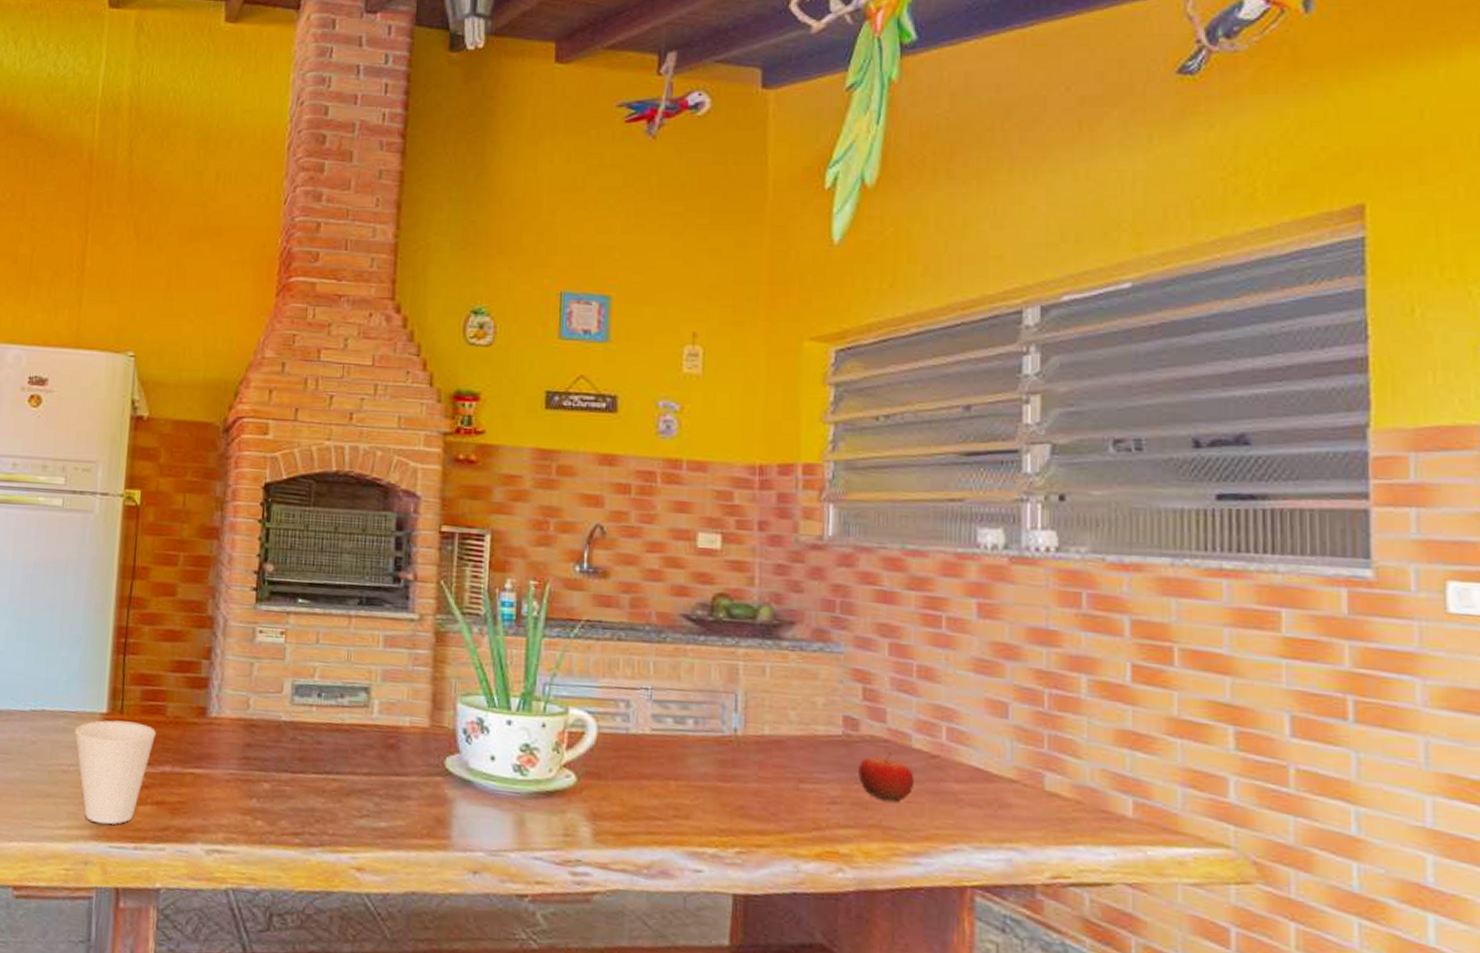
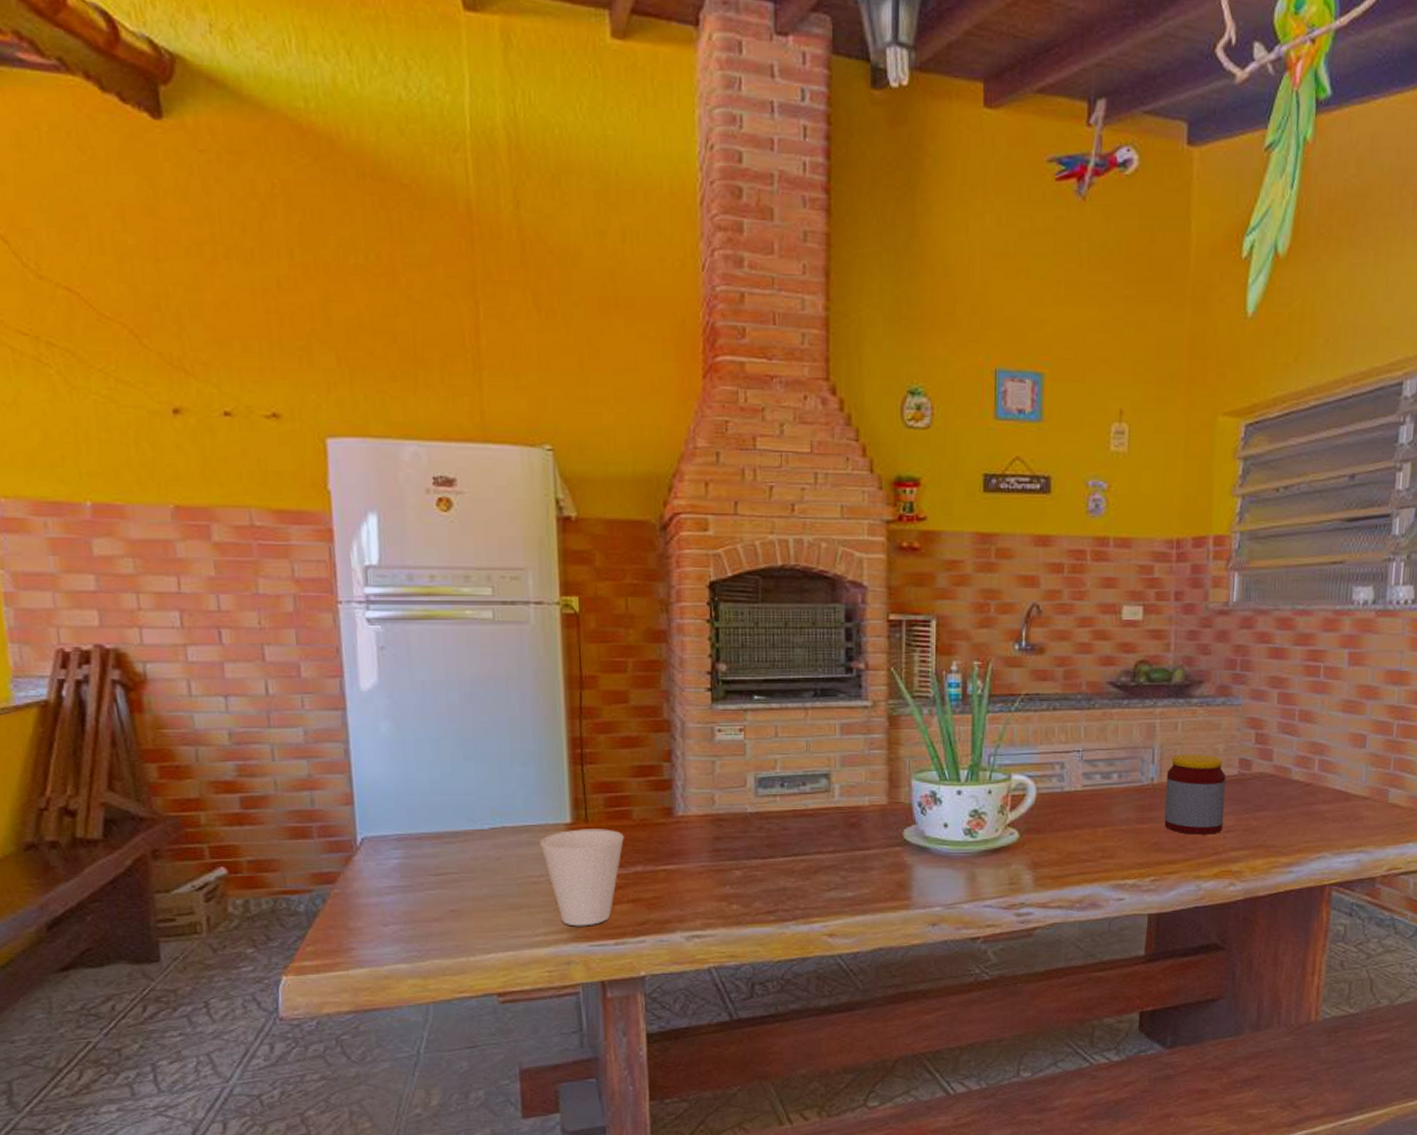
jar: none [751,704,828,805] -> present [1164,754,1227,835]
fruit: present [858,753,915,802] -> none [1249,785,1293,825]

